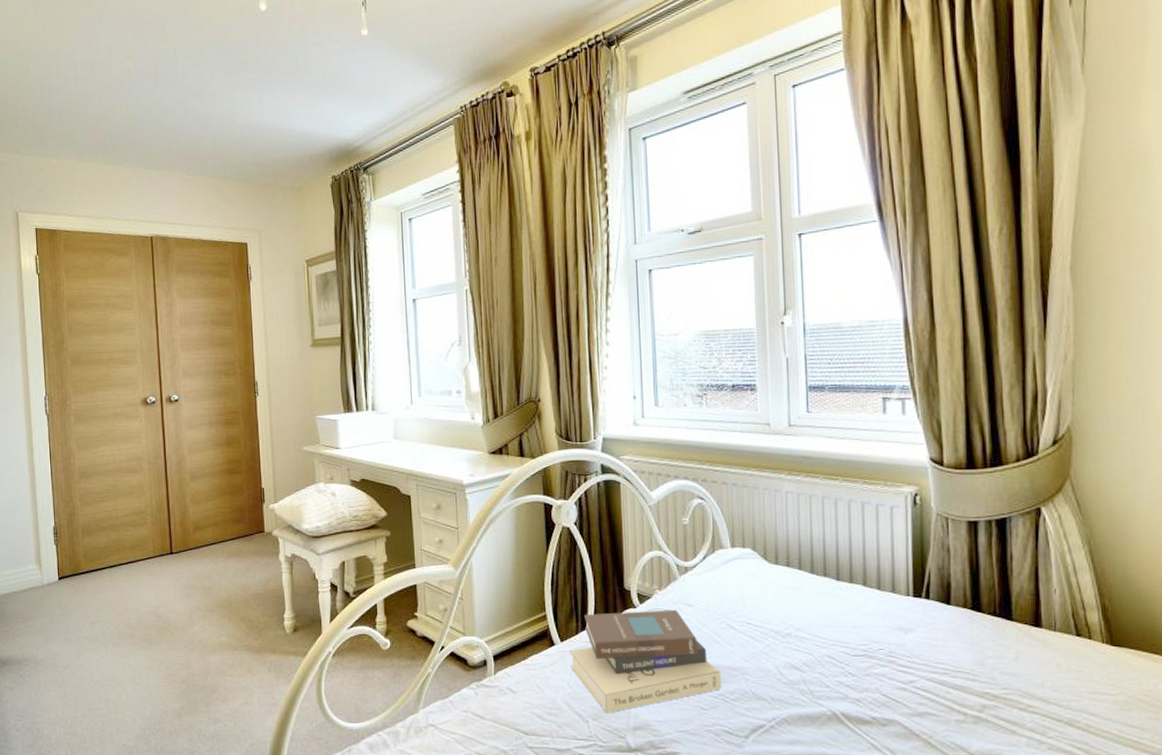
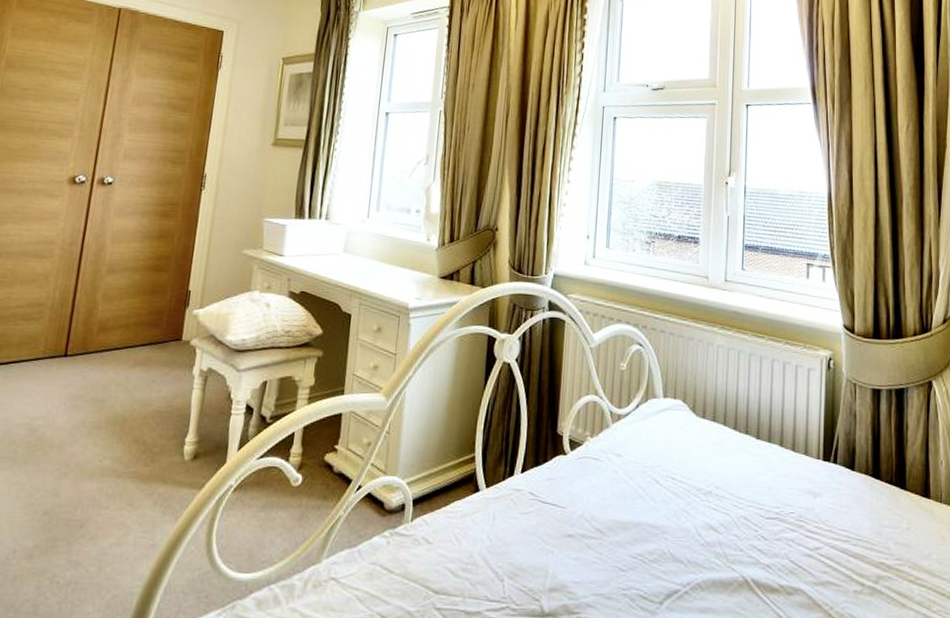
books: present [569,609,722,713] -> none [492,458,643,571]

